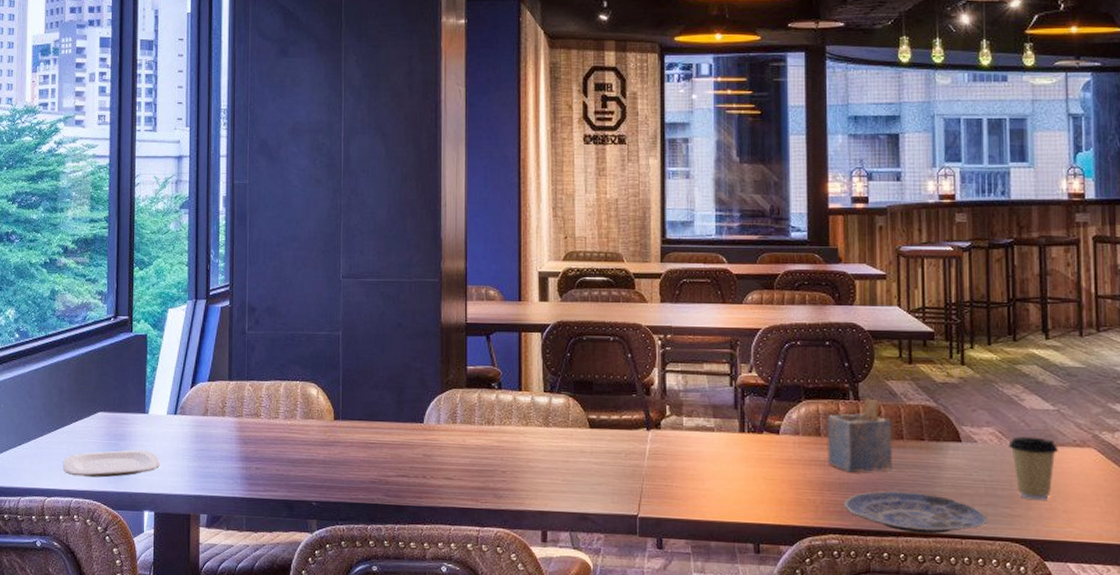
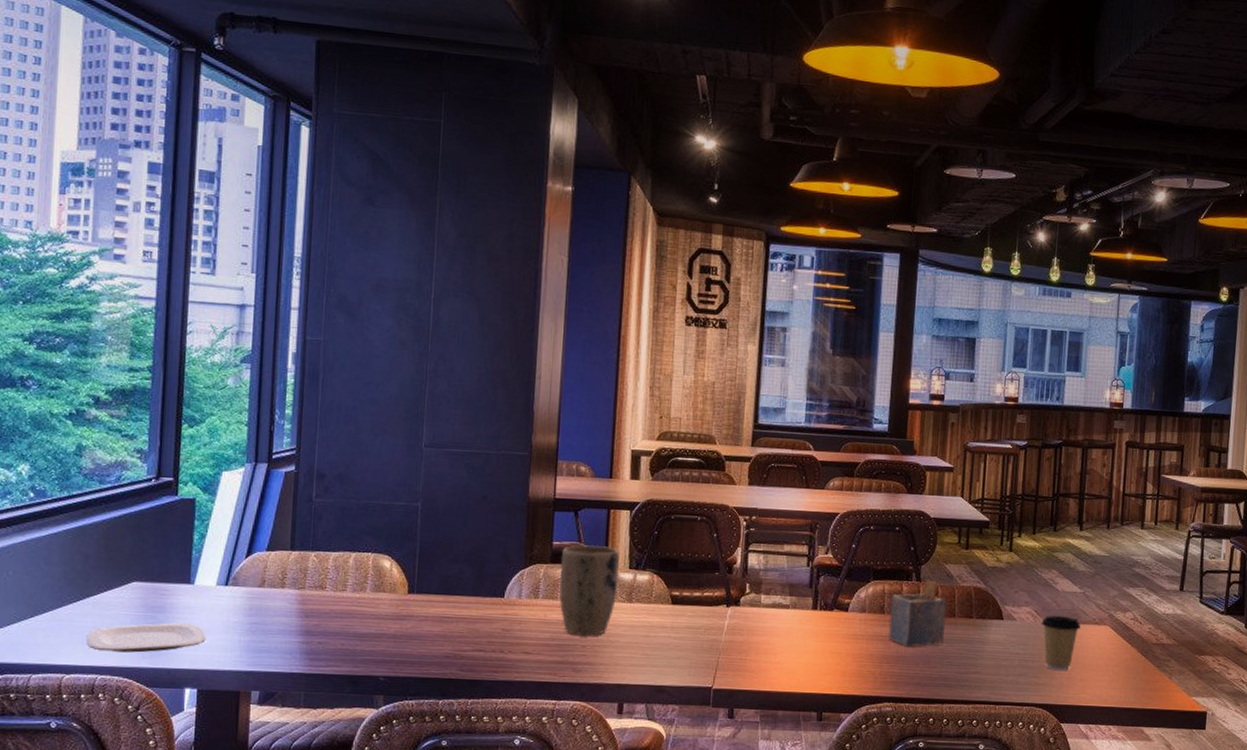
plant pot: none [475,368,534,462] -> present [559,544,620,637]
plate: present [843,490,989,534] -> none [899,663,1019,701]

